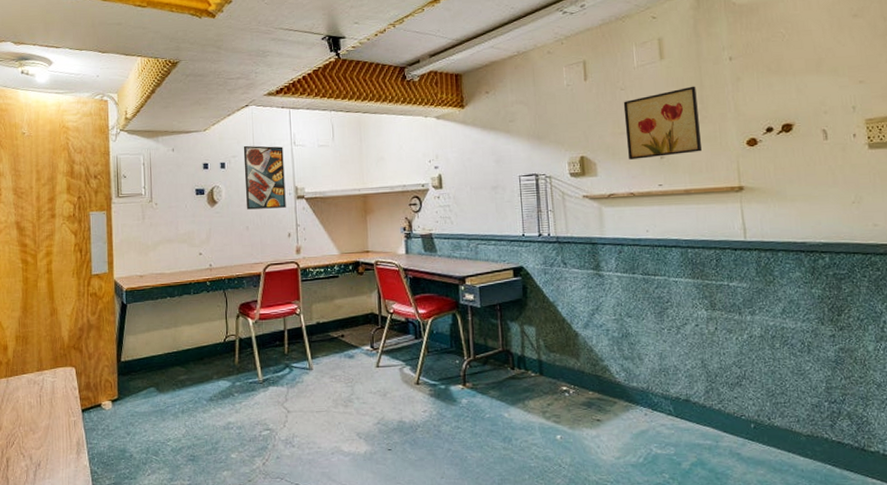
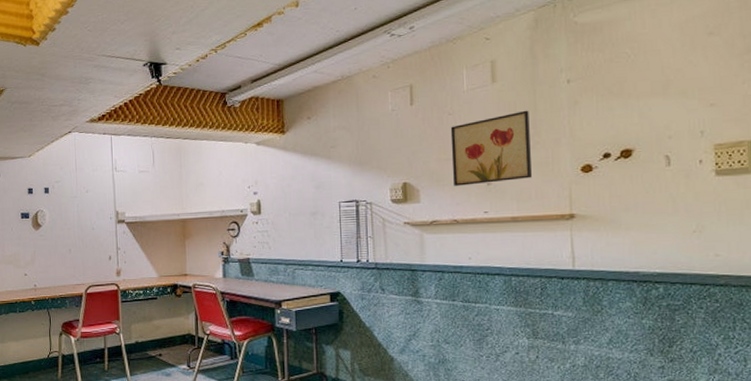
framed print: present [243,145,286,210] -> none [66,171,107,233]

